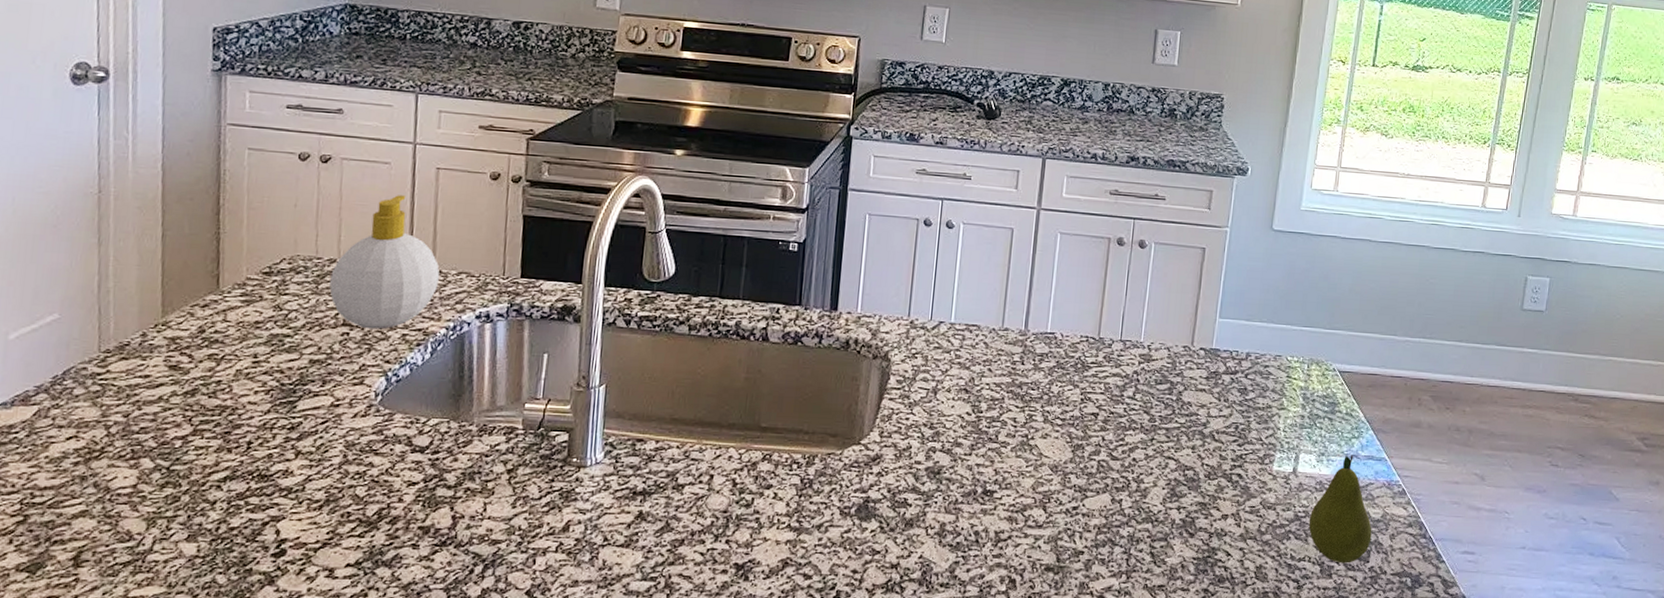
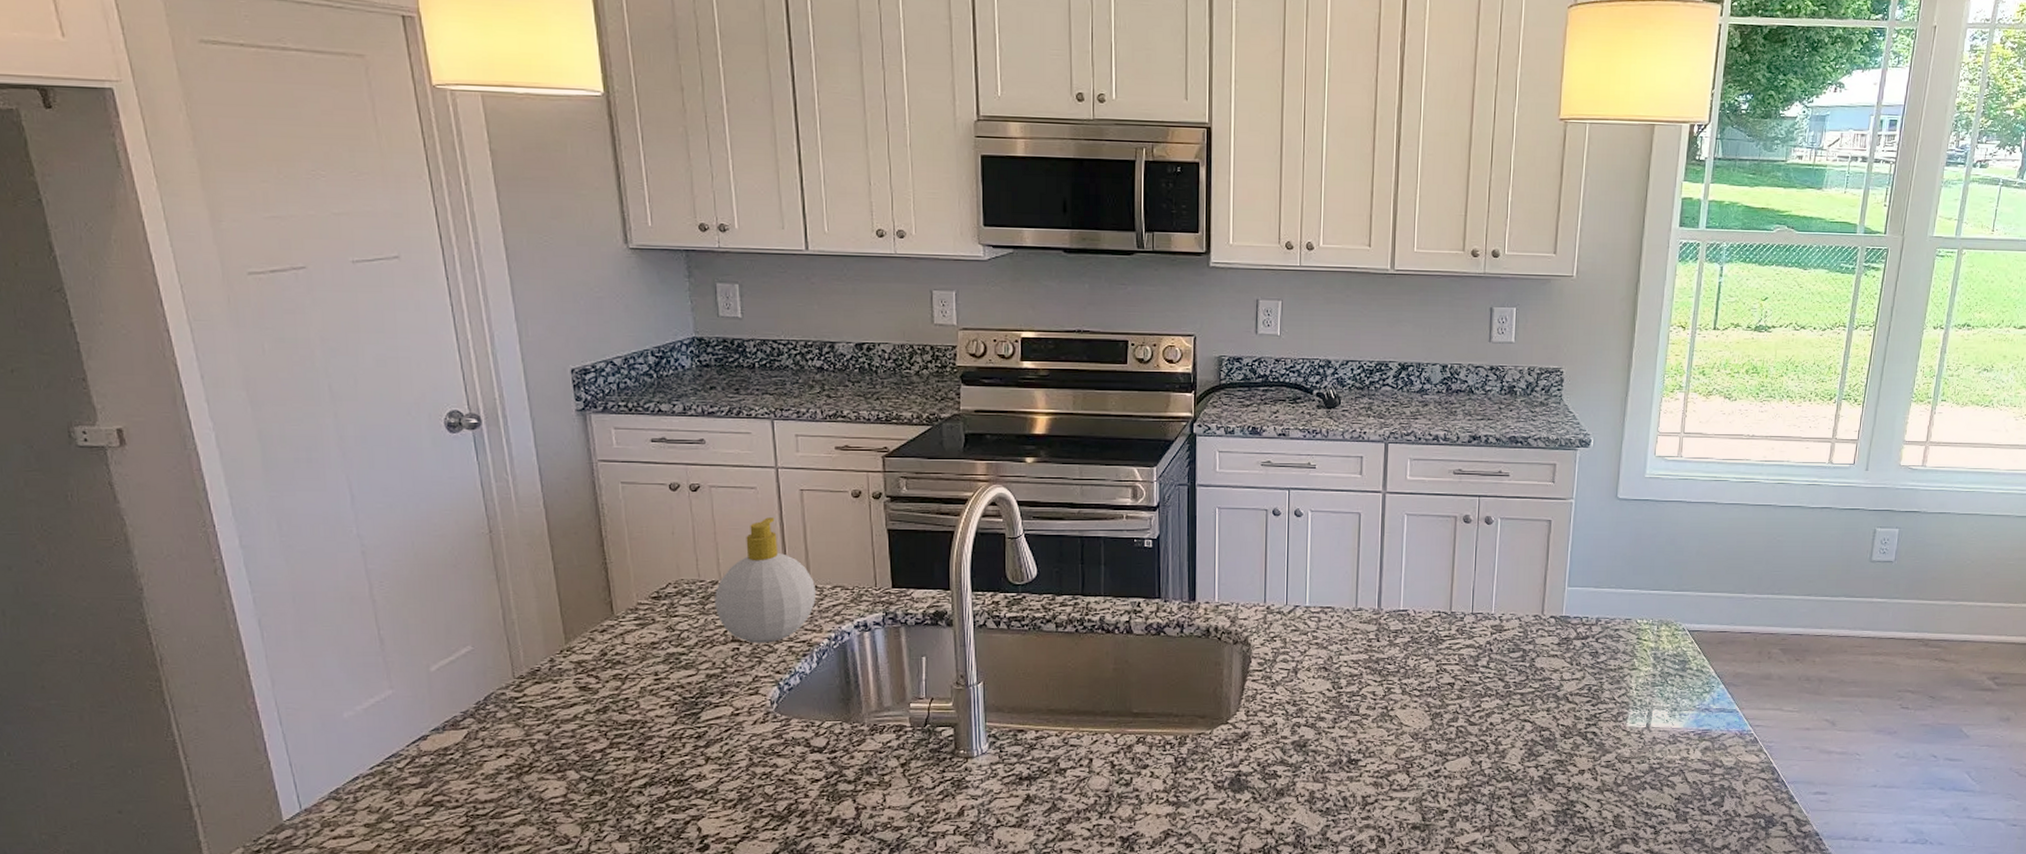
fruit: present [1308,455,1372,564] -> none [1663,708,1726,809]

